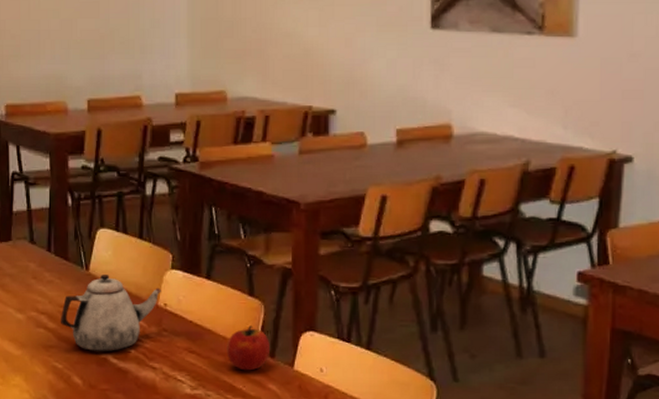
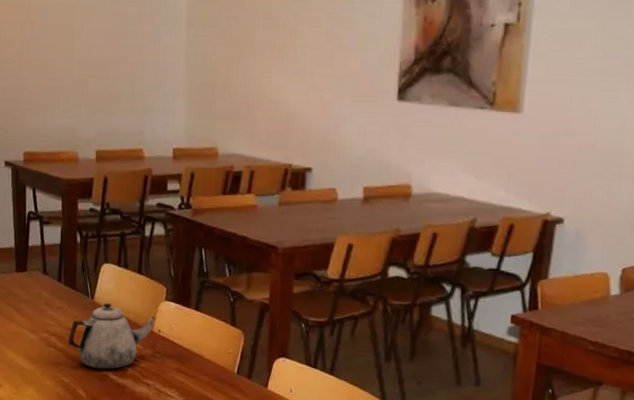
fruit: present [226,325,271,371] -> none [210,351,249,390]

